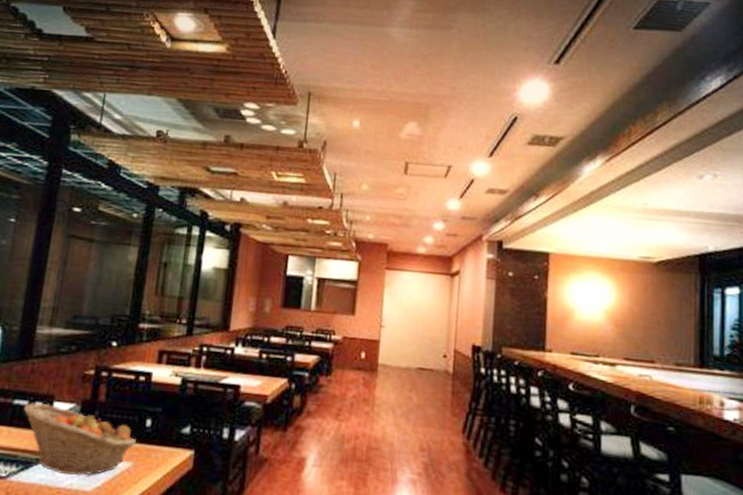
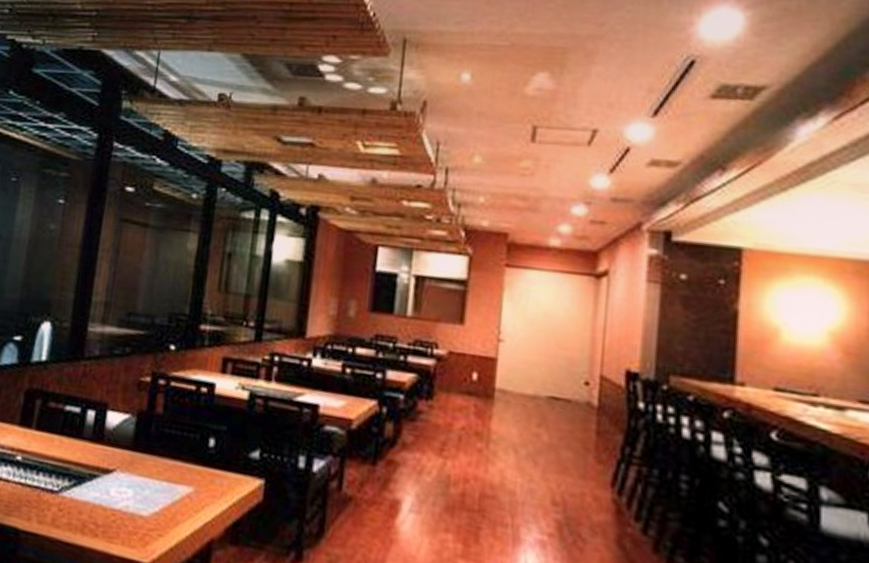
fruit basket: present [23,403,136,476] -> none [75,410,198,498]

